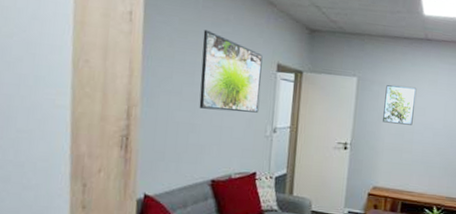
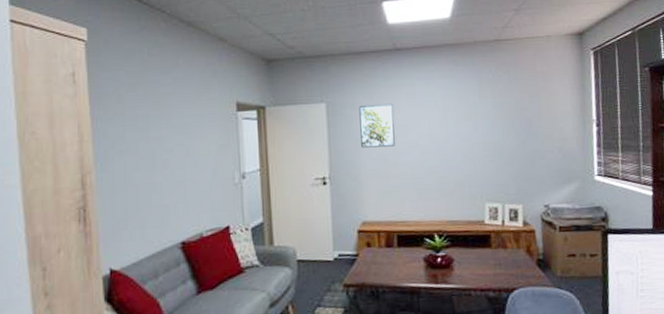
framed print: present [199,30,263,113] -> none [153,79,223,165]

